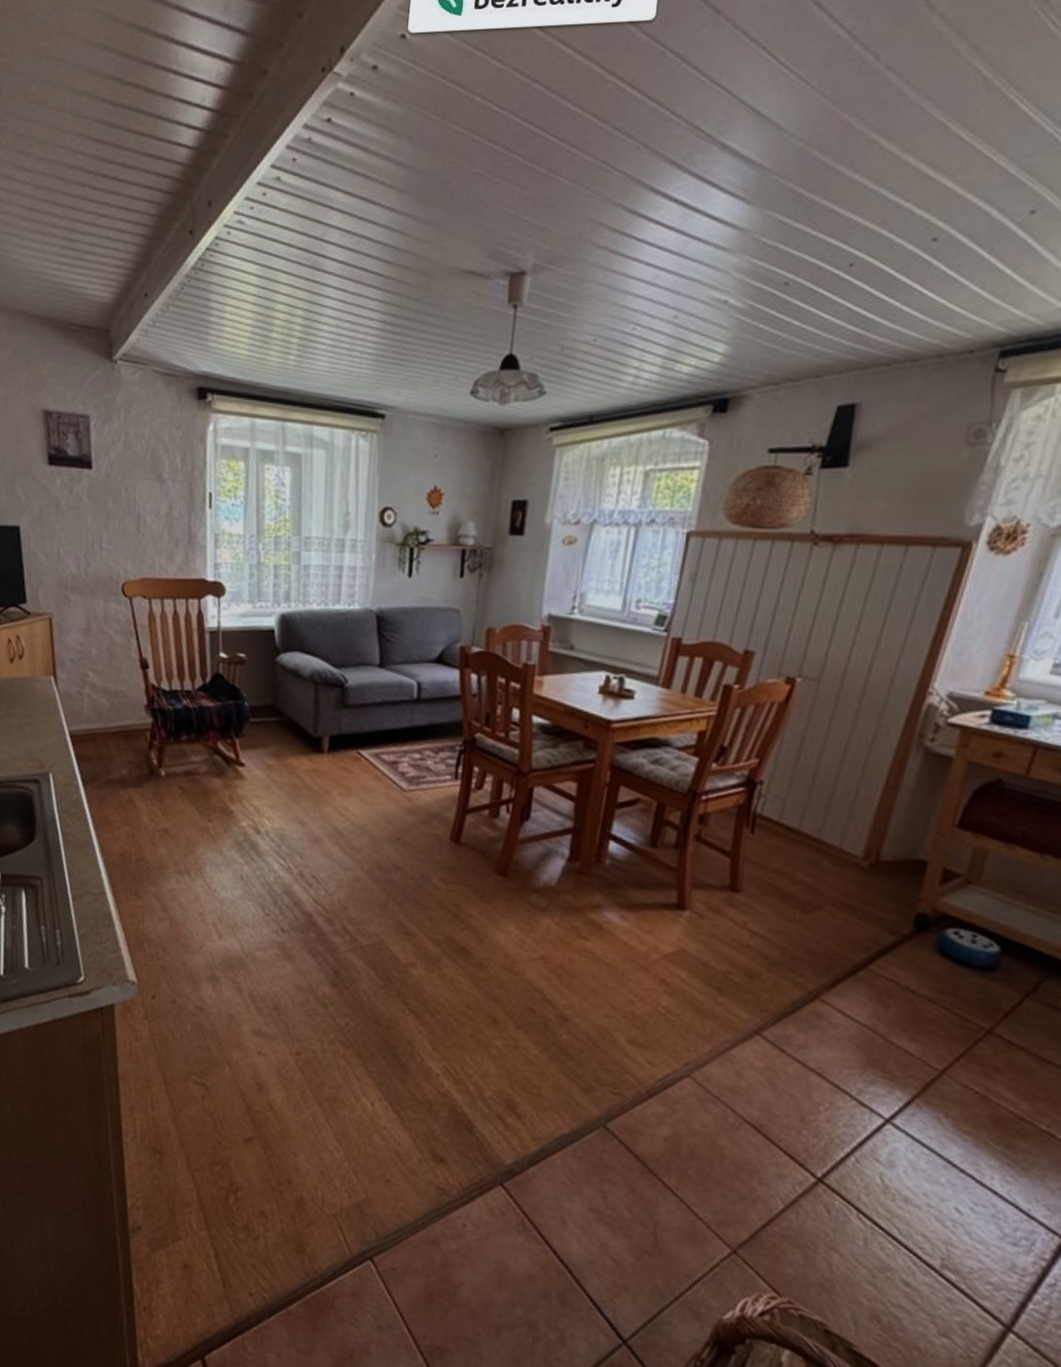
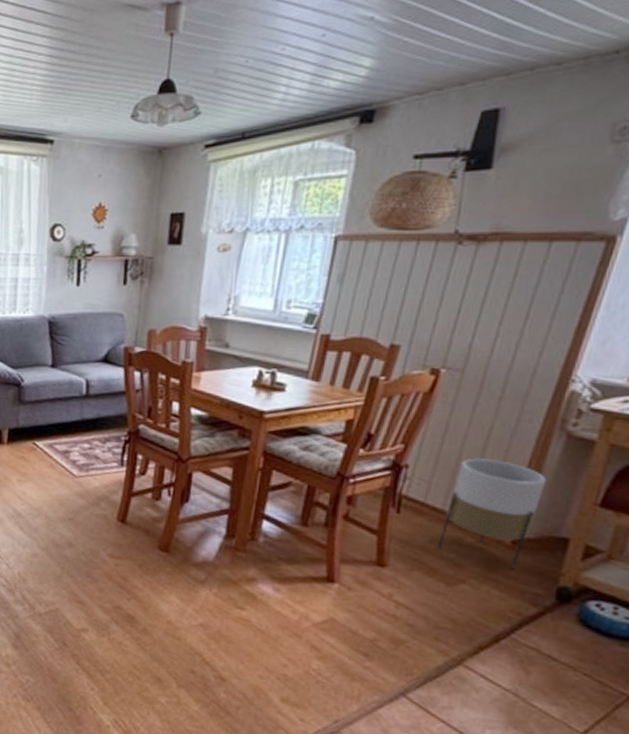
planter: none [794,774,905,895] -> present [438,458,547,570]

